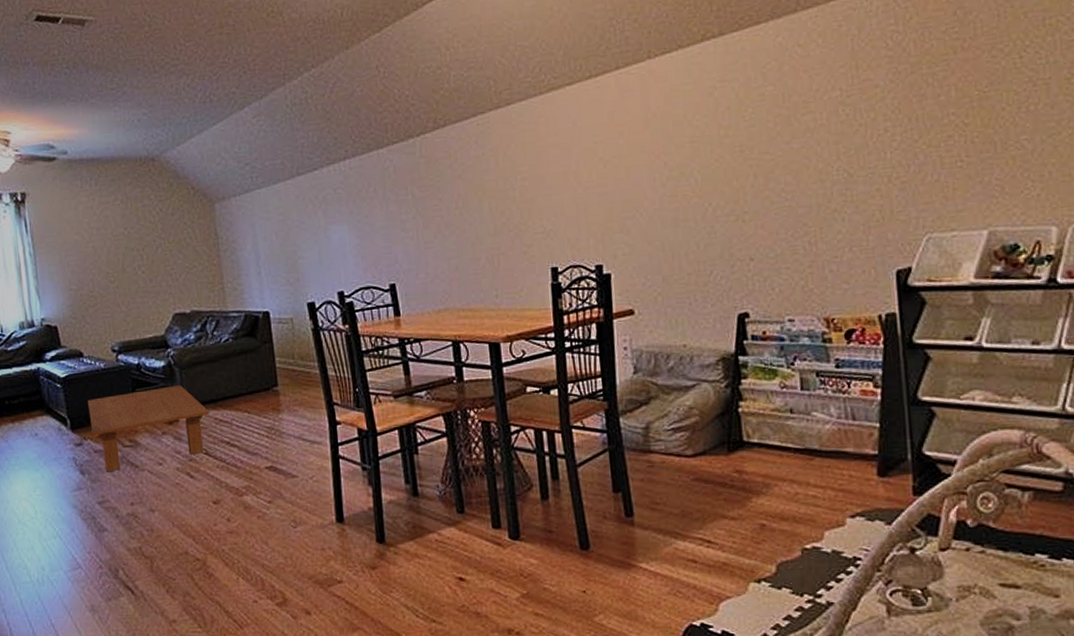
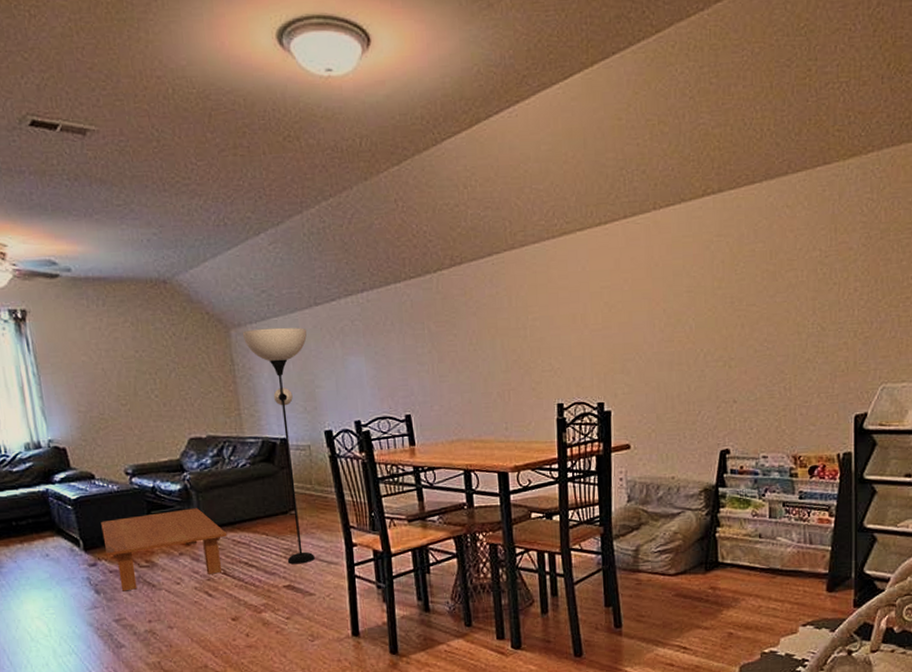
floor lamp: none [226,198,299,444] -> present [242,327,316,565]

